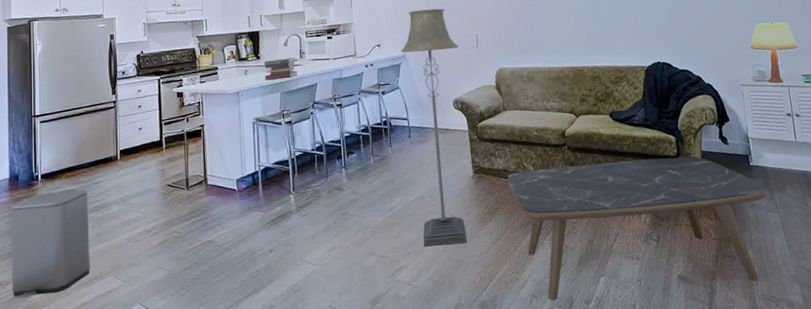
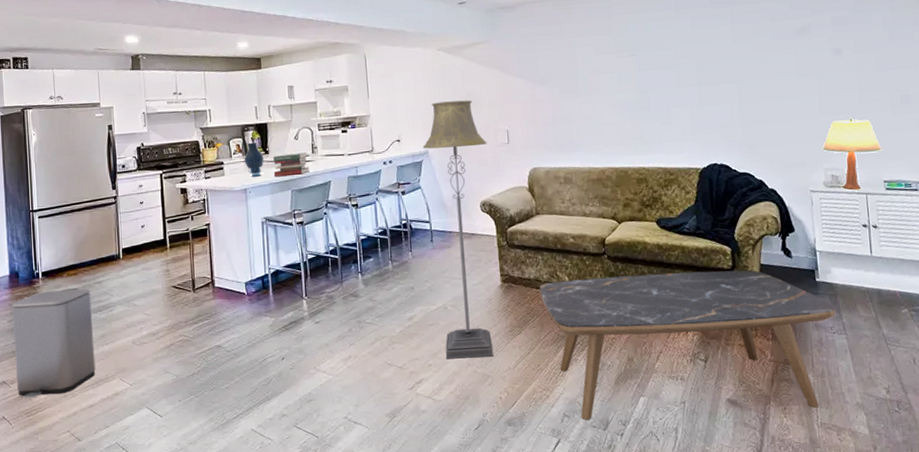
vase: none [237,48,256,81] -> present [244,142,264,177]

